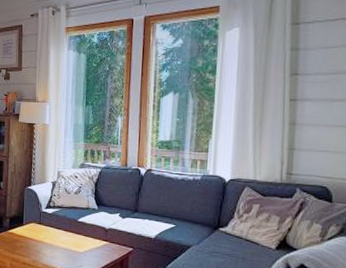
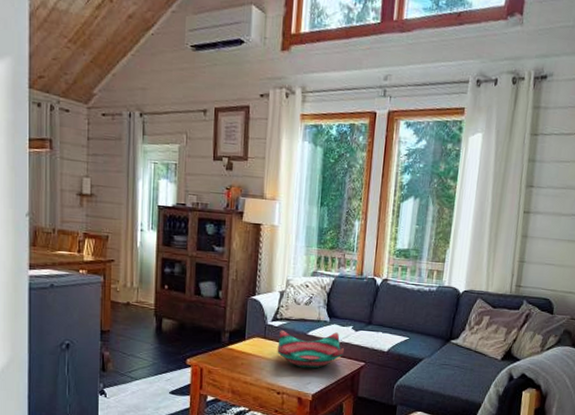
decorative bowl: none [51,216,112,253] -> present [277,329,344,369]

